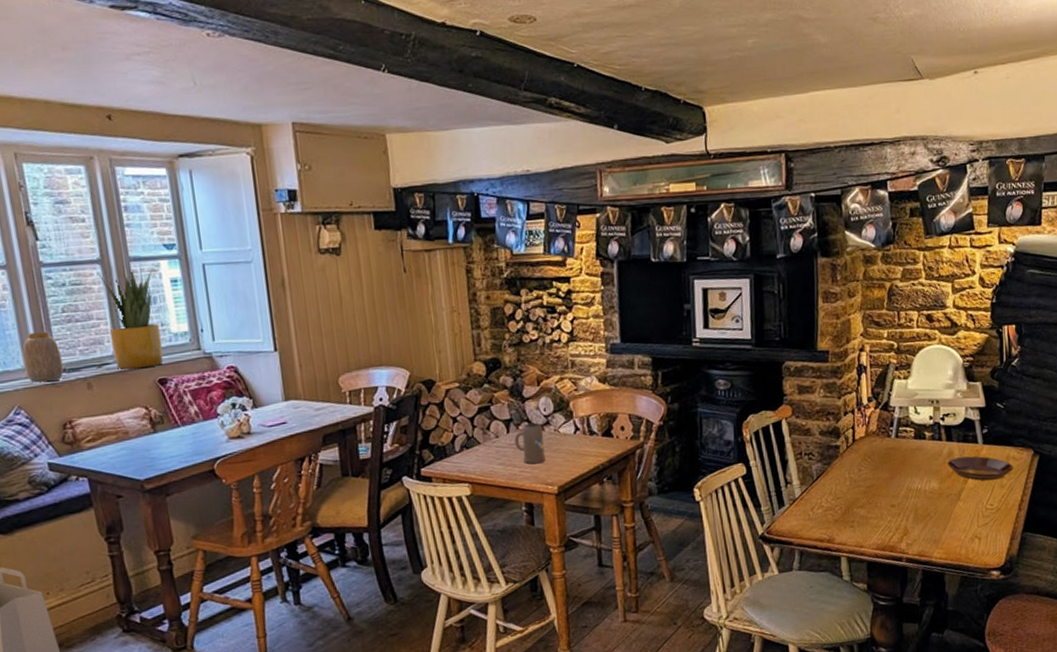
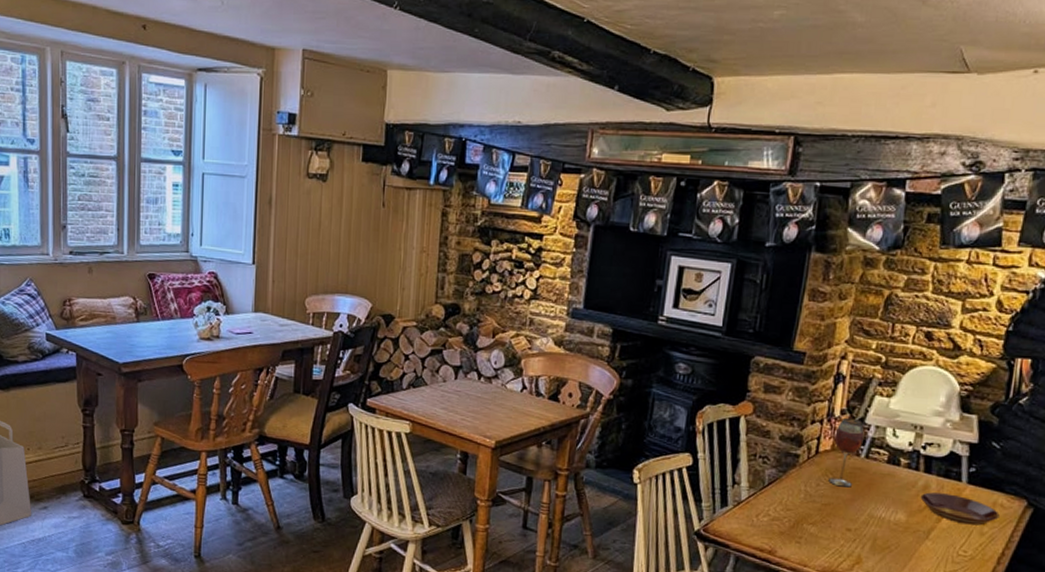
vase: present [22,331,64,384] -> none [40,214,72,262]
planter: present [97,265,164,369] -> none [112,167,159,262]
beer mug: present [514,422,545,465] -> none [460,373,490,415]
wineglass: none [866,403,892,468] -> present [829,417,865,488]

